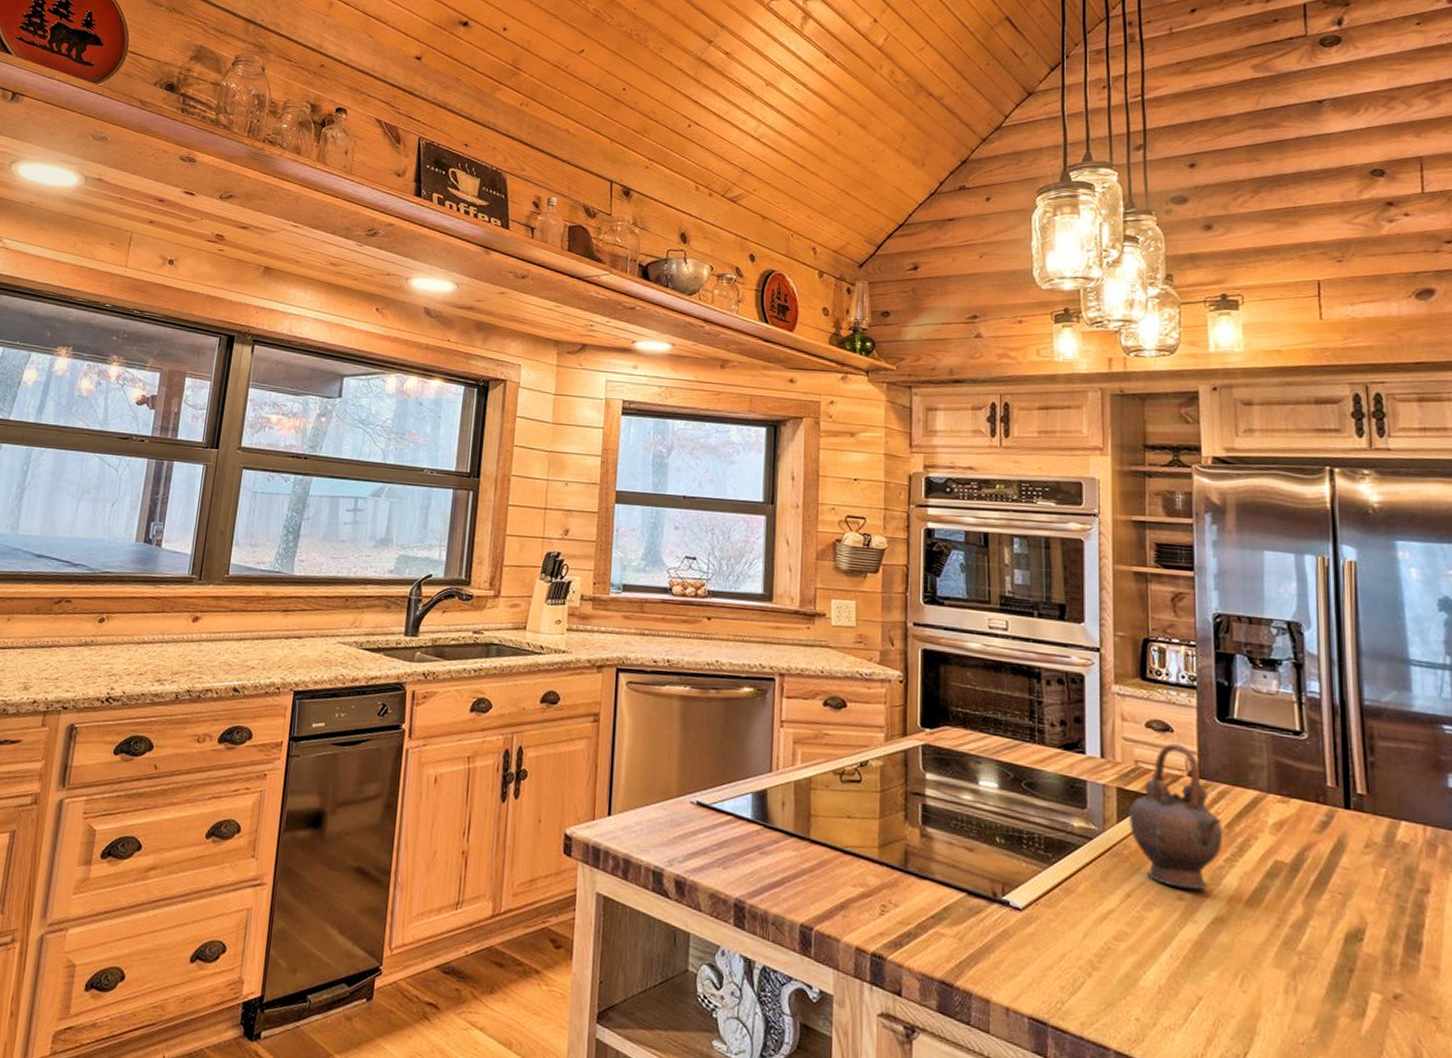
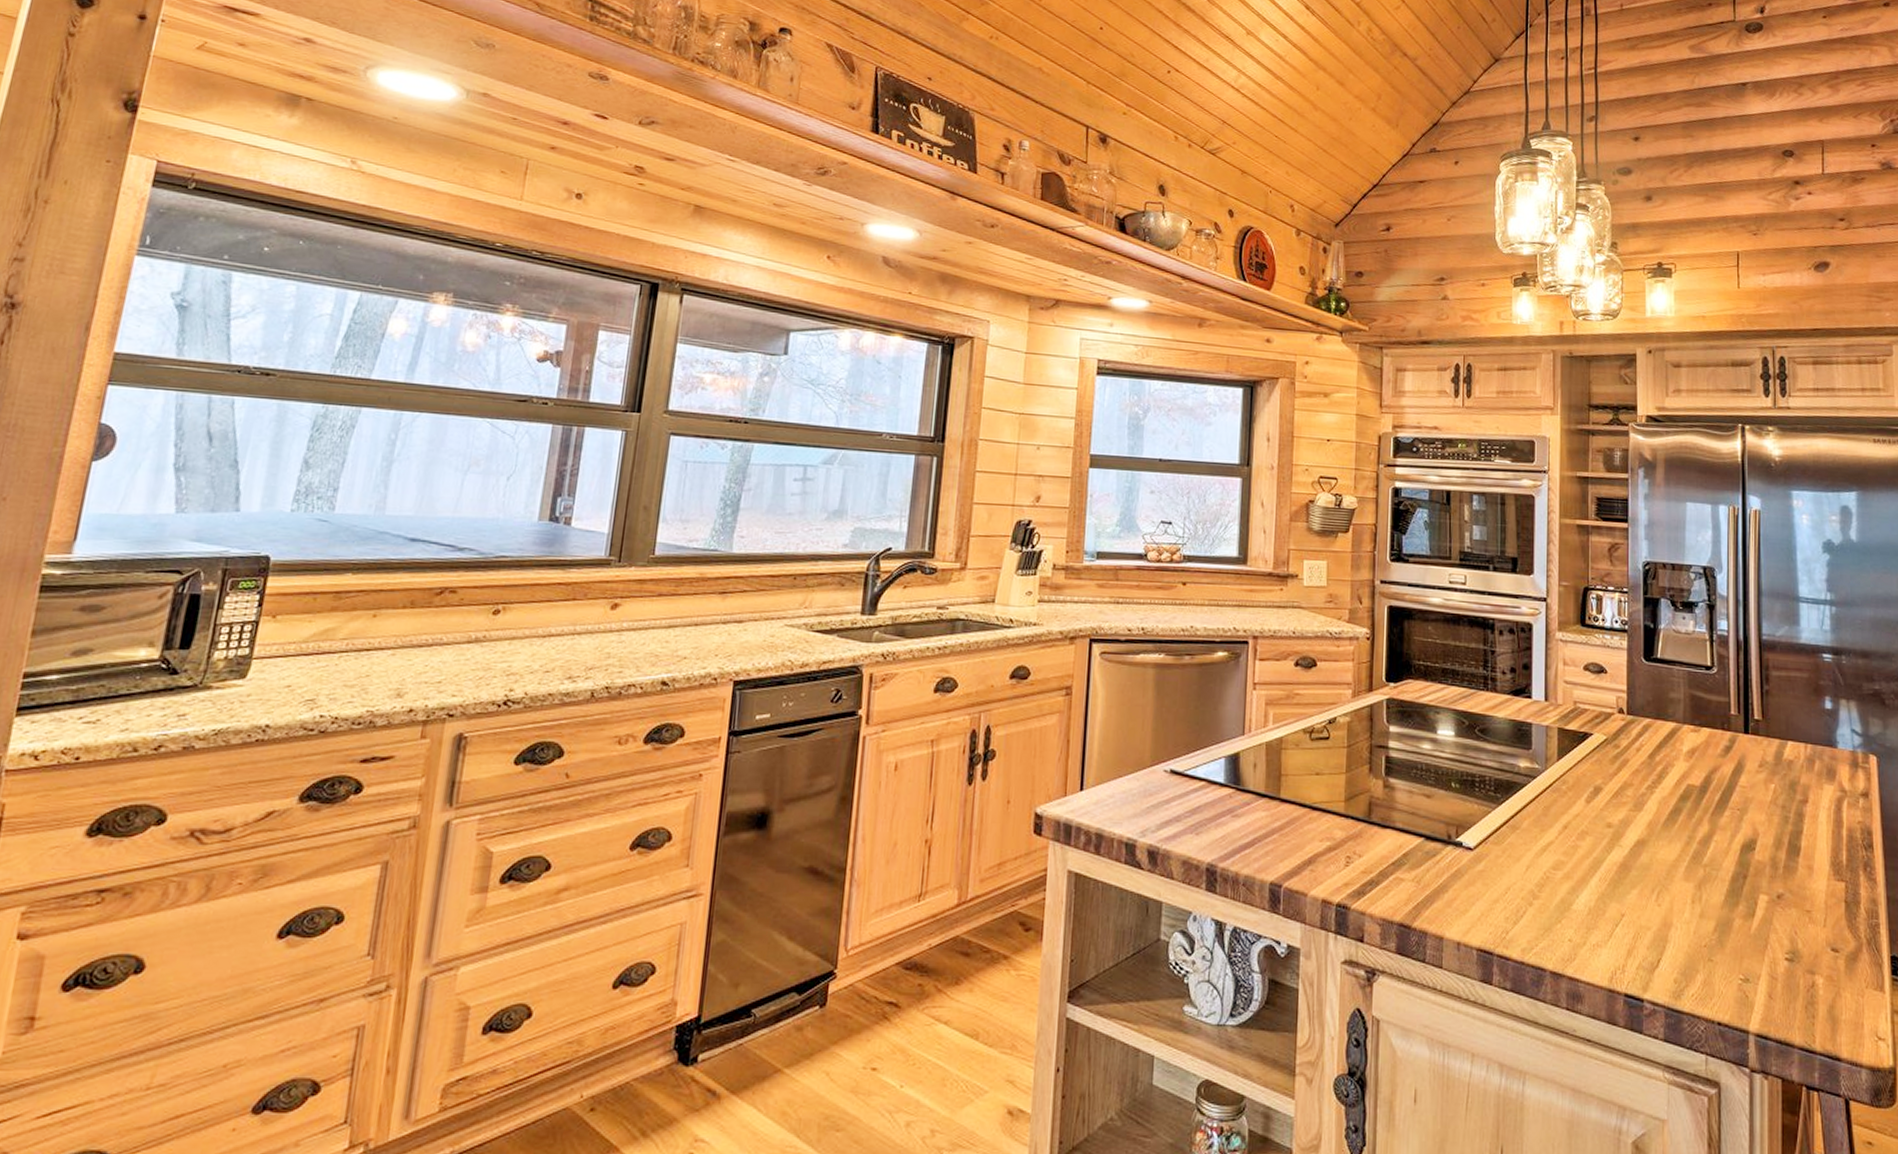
teapot: present [1129,743,1223,891] -> none [1568,684,1646,817]

